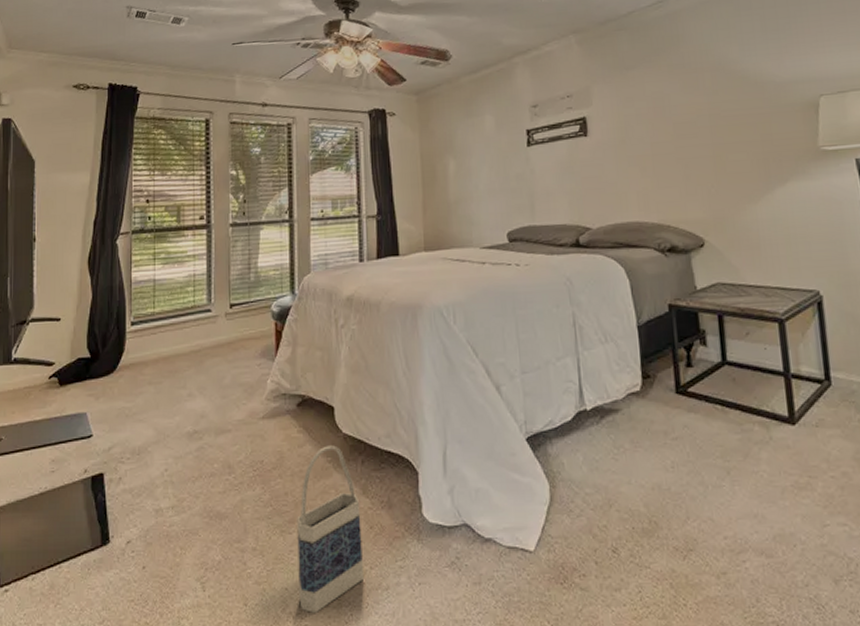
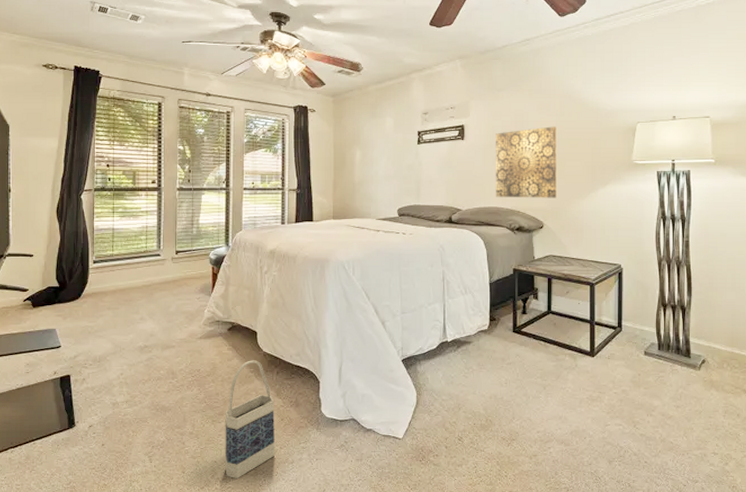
wall art: none [628,109,719,209] -> present [495,126,557,198]

